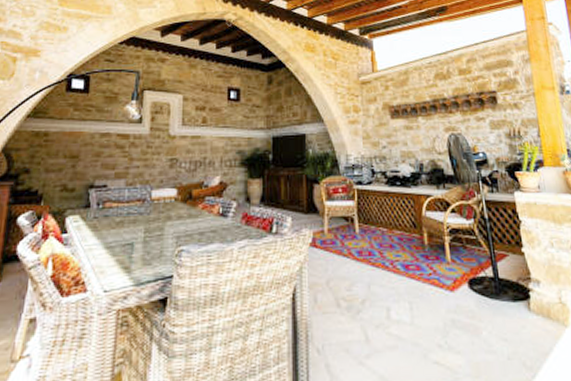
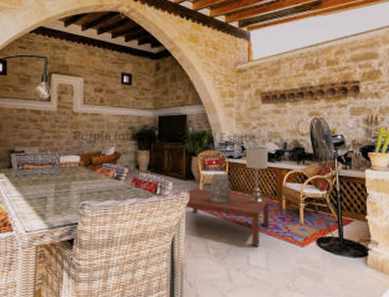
coffee table: none [307,223,411,294] -> present [184,188,270,246]
decorative urn: none [337,204,362,241] -> present [210,174,230,203]
lamp: none [376,170,403,238] -> present [245,147,267,203]

